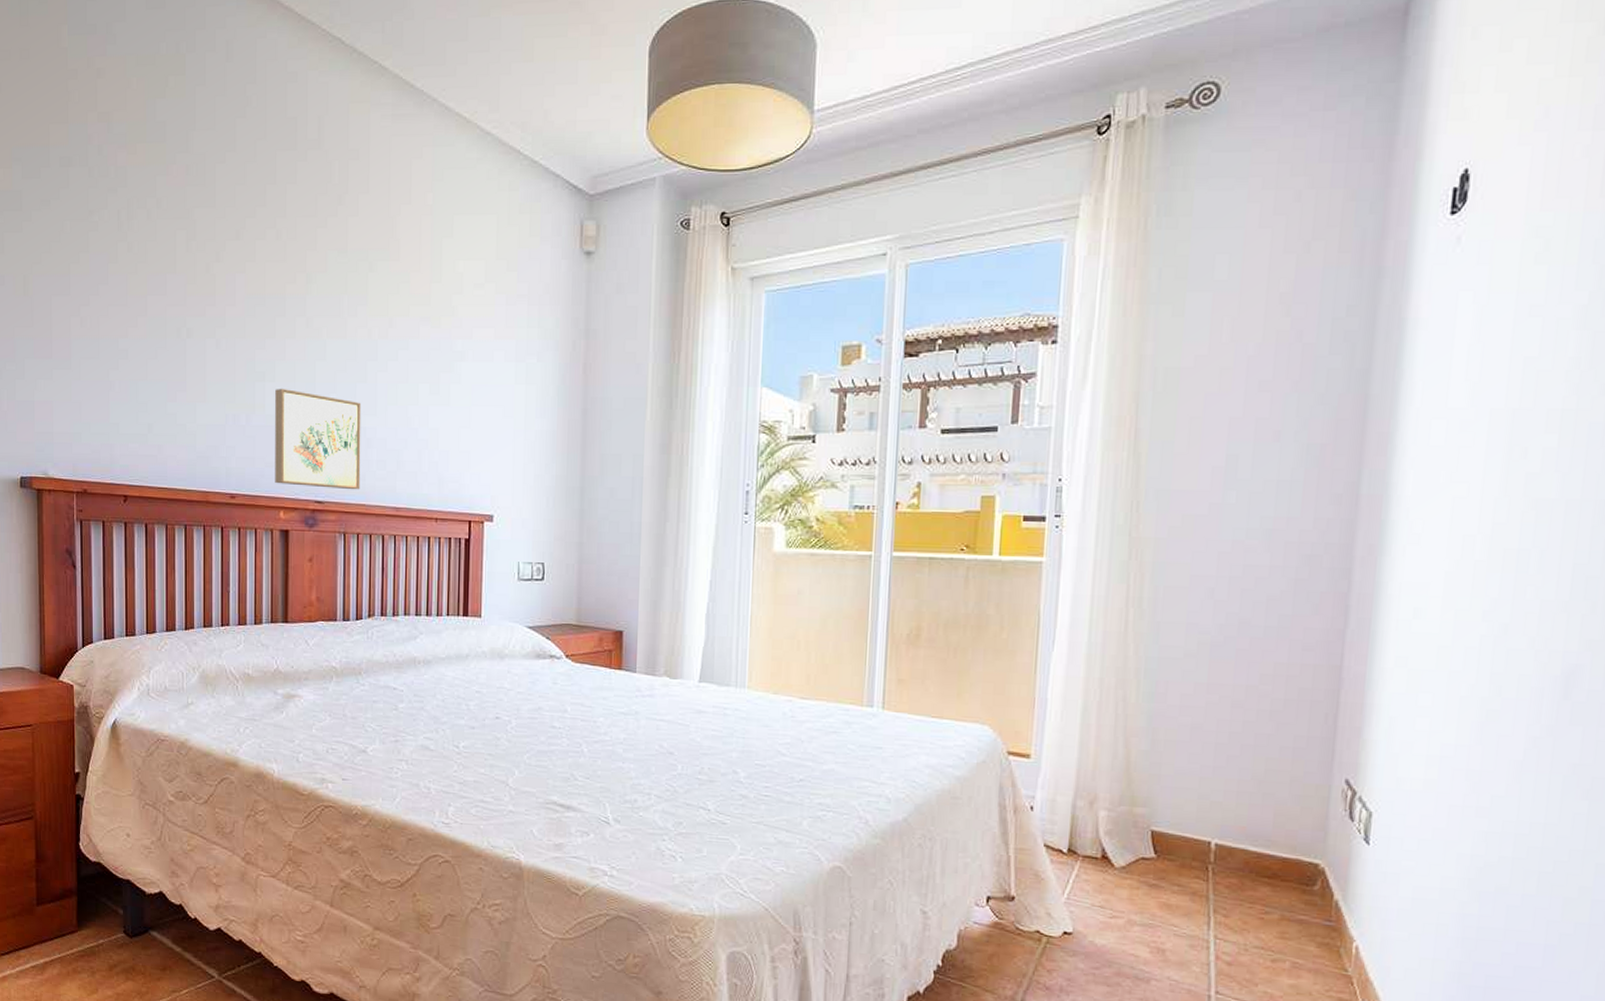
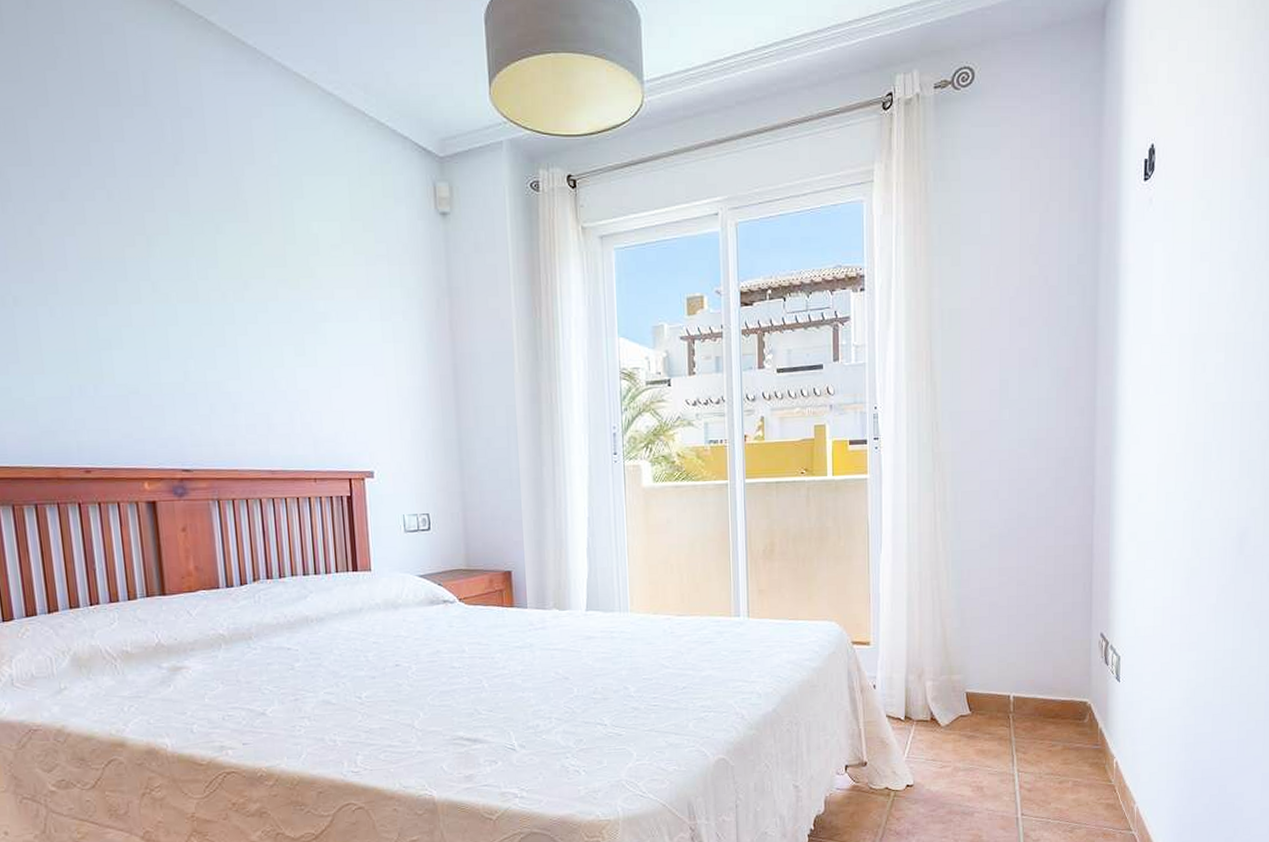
wall art: present [275,388,361,490] -> none [124,355,231,456]

